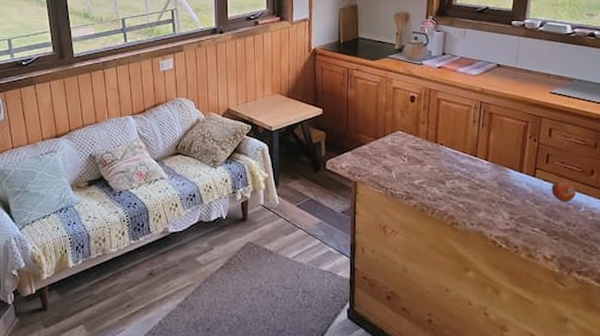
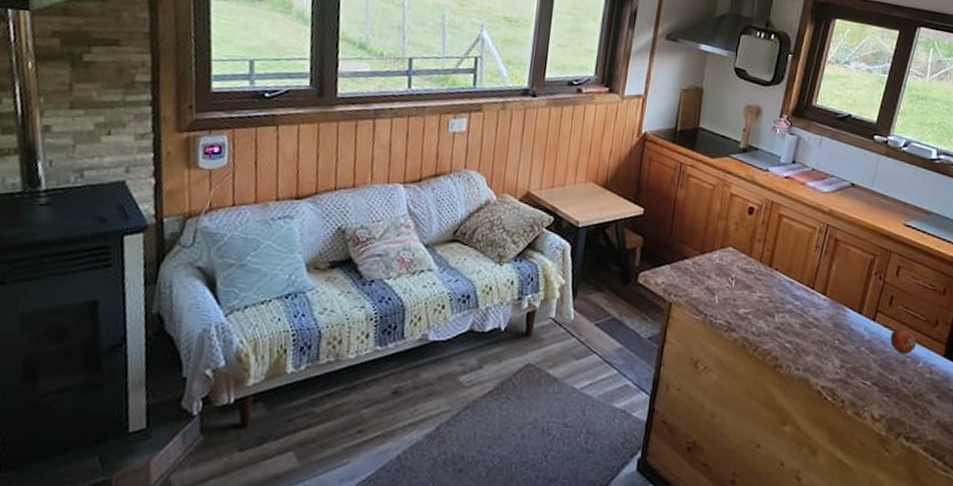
kettle: present [401,31,429,61] -> none [746,130,780,167]

